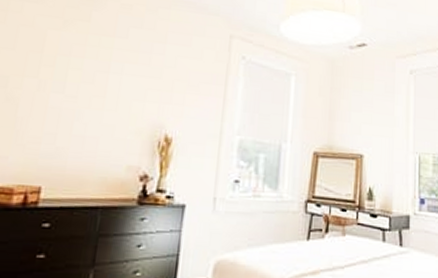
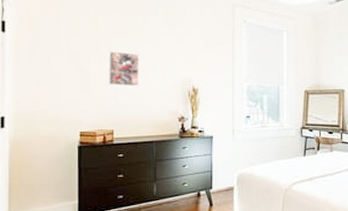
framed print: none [45,77,96,129] -> present [109,51,139,87]

